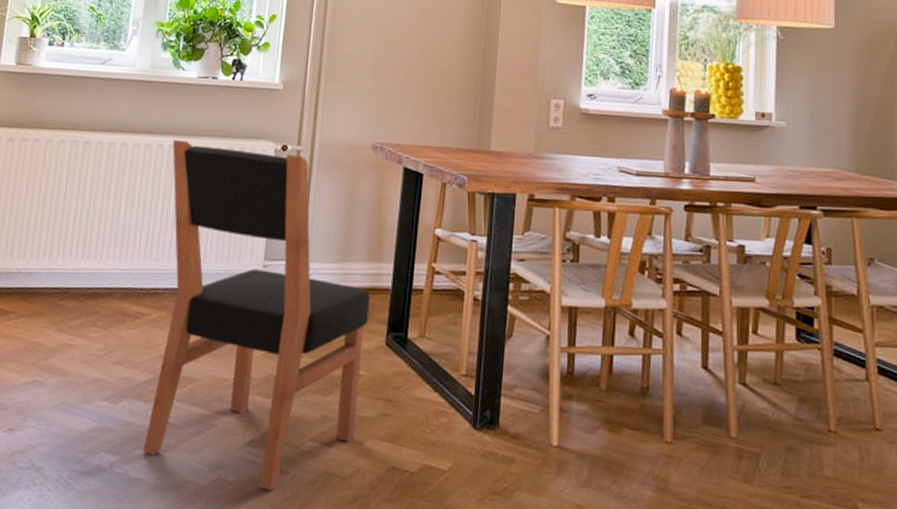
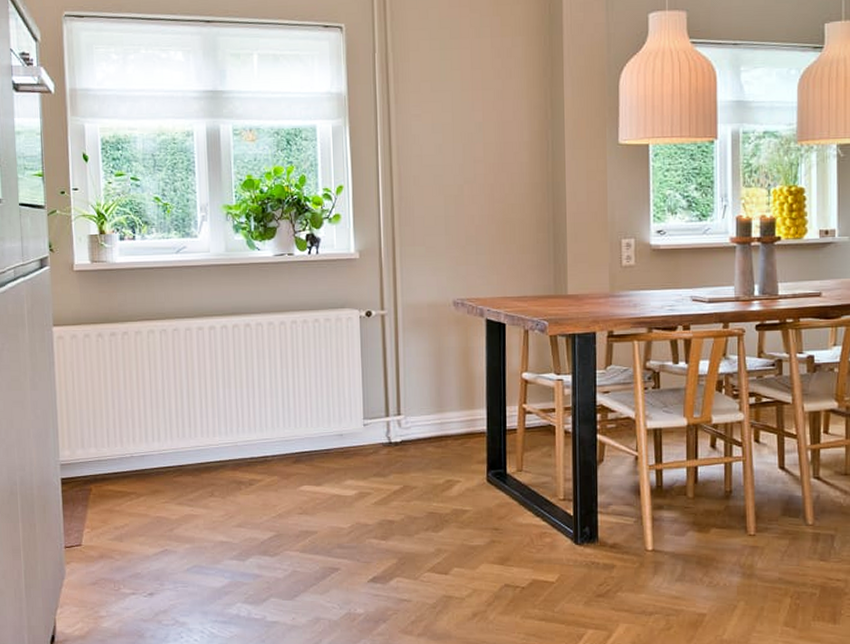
dining chair: present [143,139,371,491] -> none [259,317,469,617]

